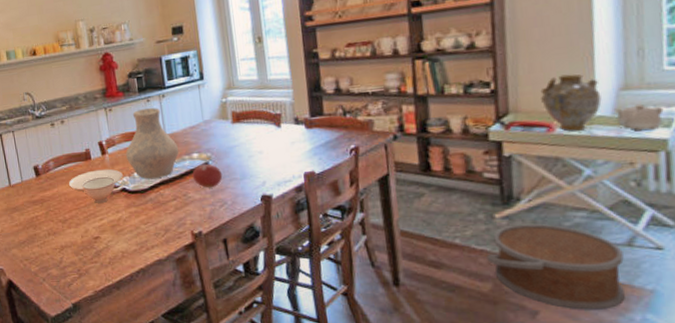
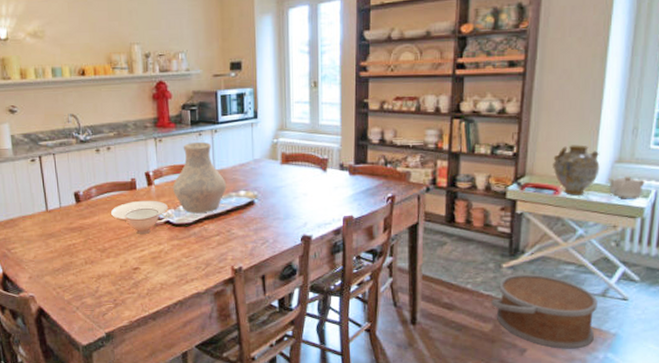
fruit: present [192,161,223,188] -> none [237,199,267,225]

